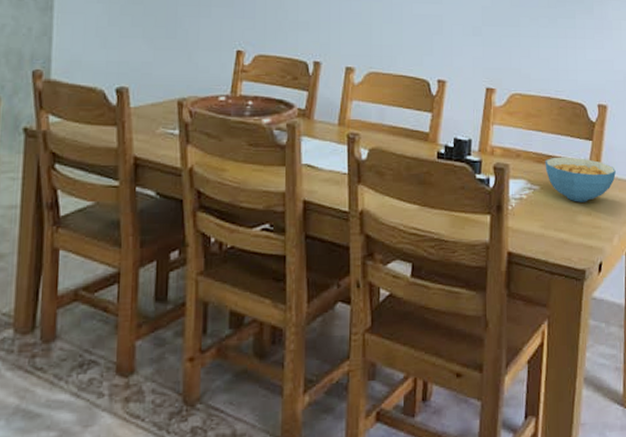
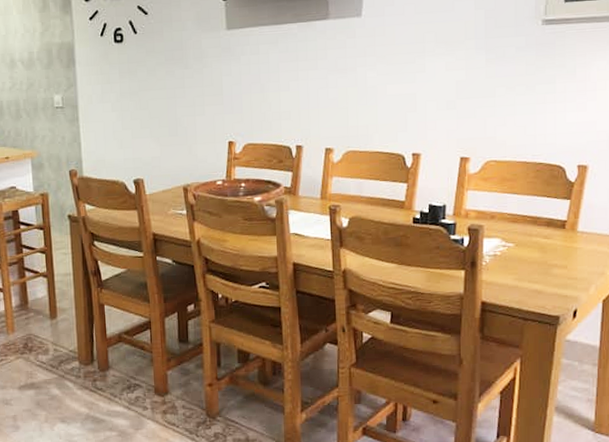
cereal bowl: present [545,156,616,202] -> none [520,215,595,257]

